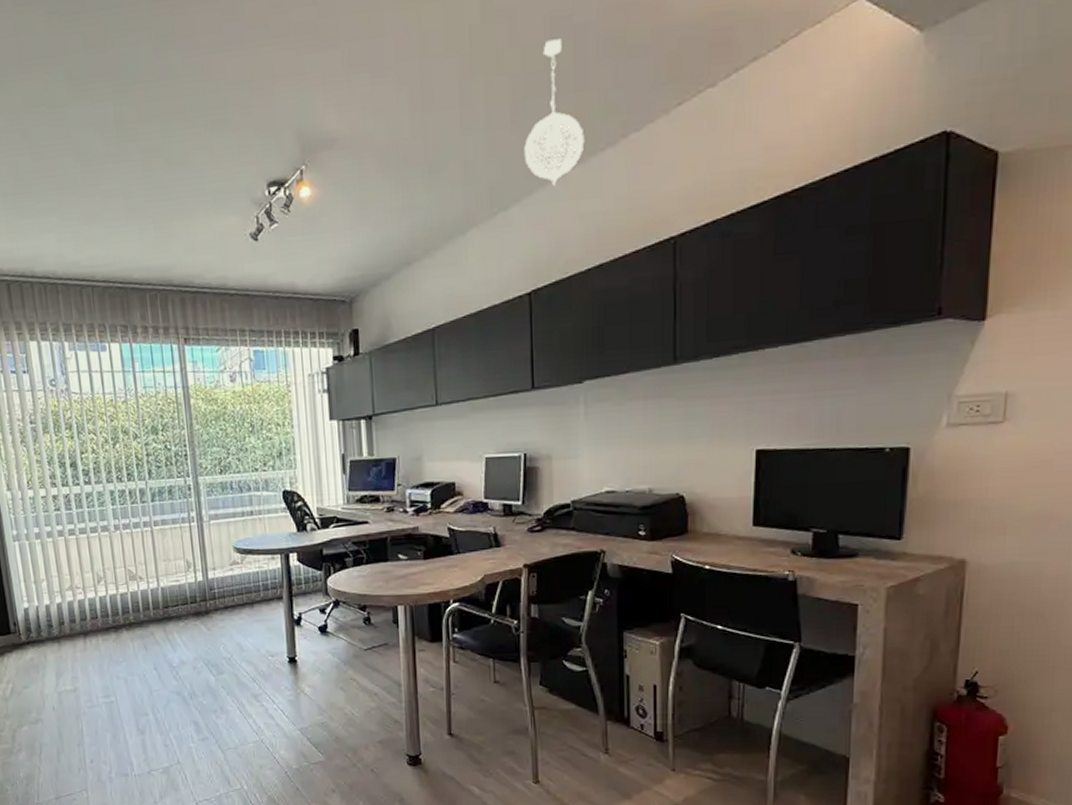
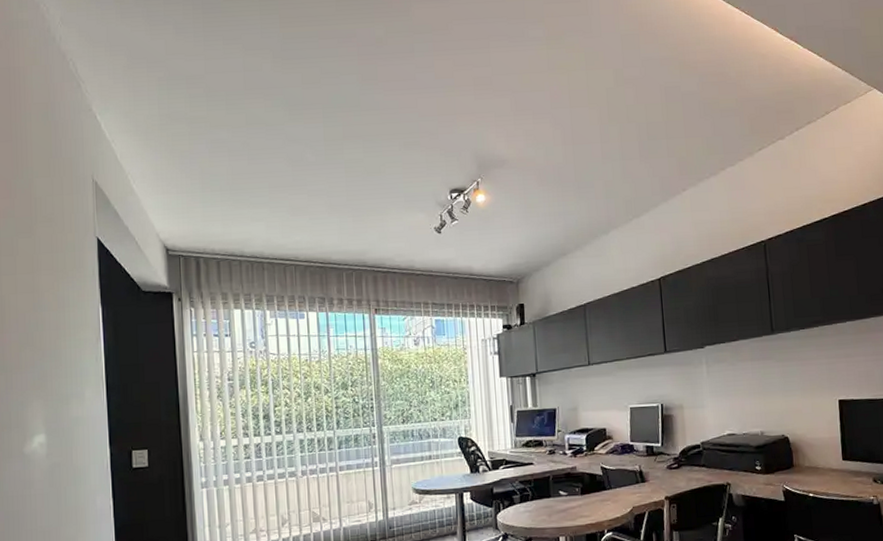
pendant light: present [524,38,585,186] -> none [650,101,695,202]

